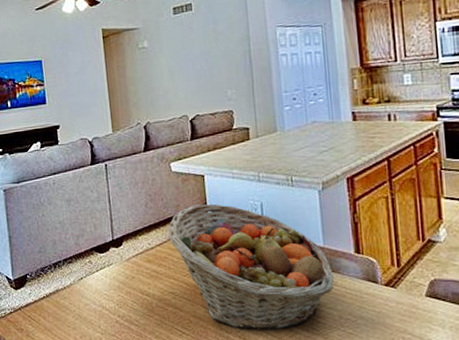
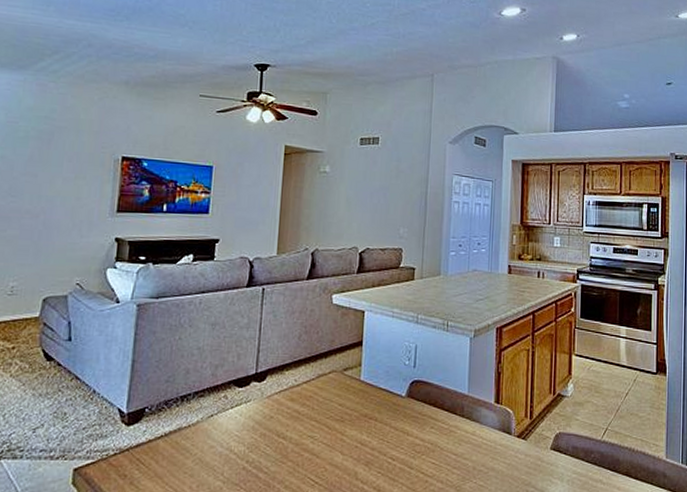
fruit basket: present [168,204,334,331] -> none [318,341,473,481]

